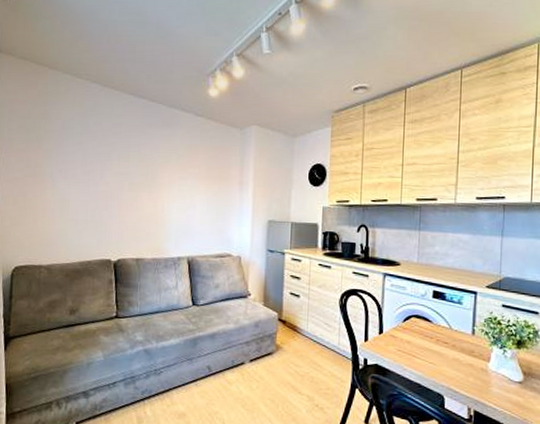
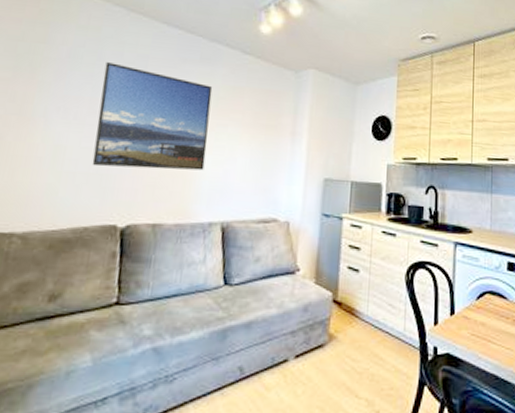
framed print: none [88,131,173,216] -> present [92,62,213,171]

